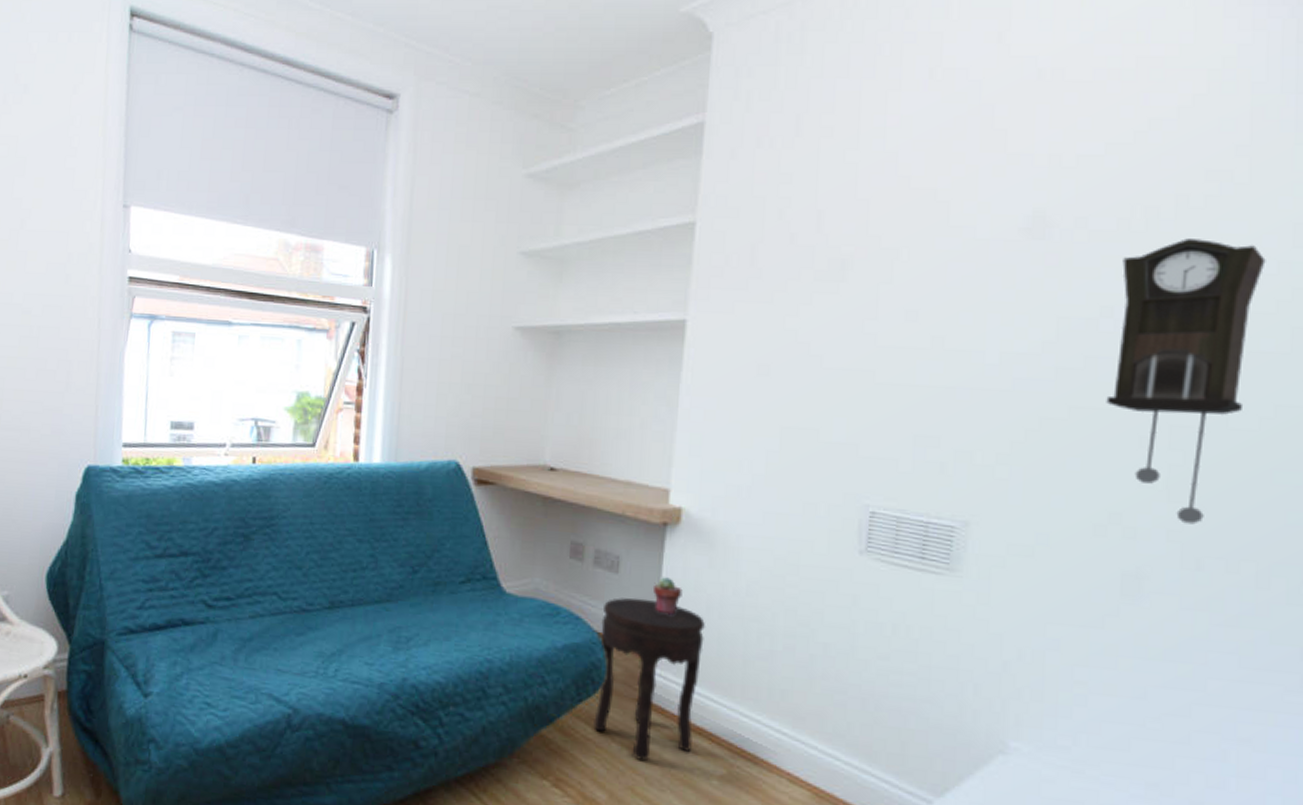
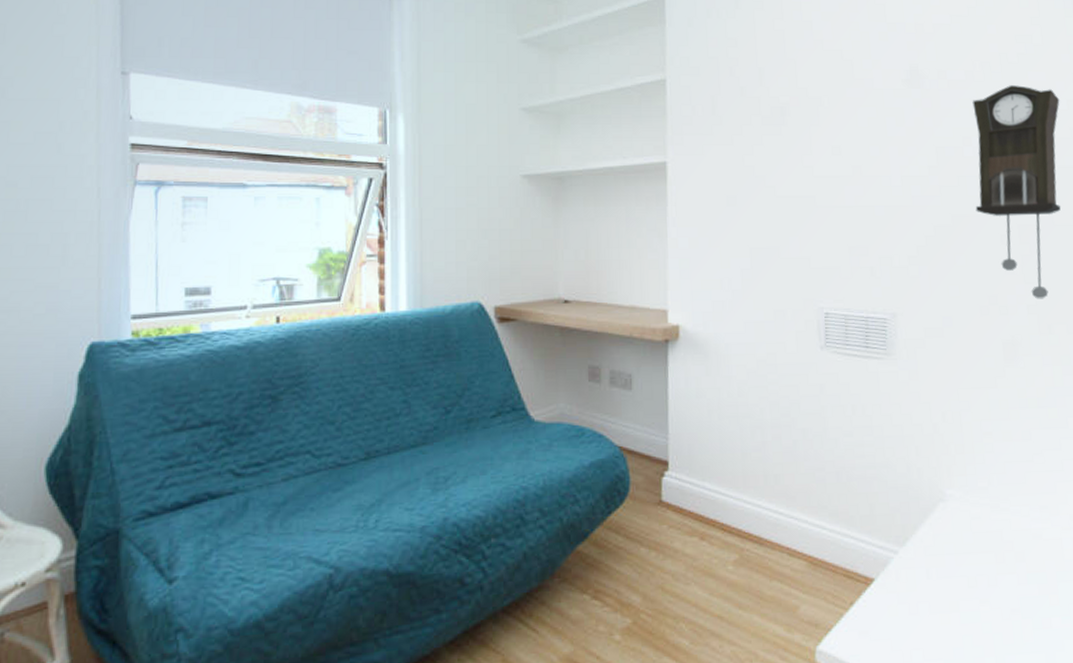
side table: present [593,598,705,761] -> none [621,410,709,559]
potted succulent: present [652,577,683,615] -> none [661,388,687,422]

